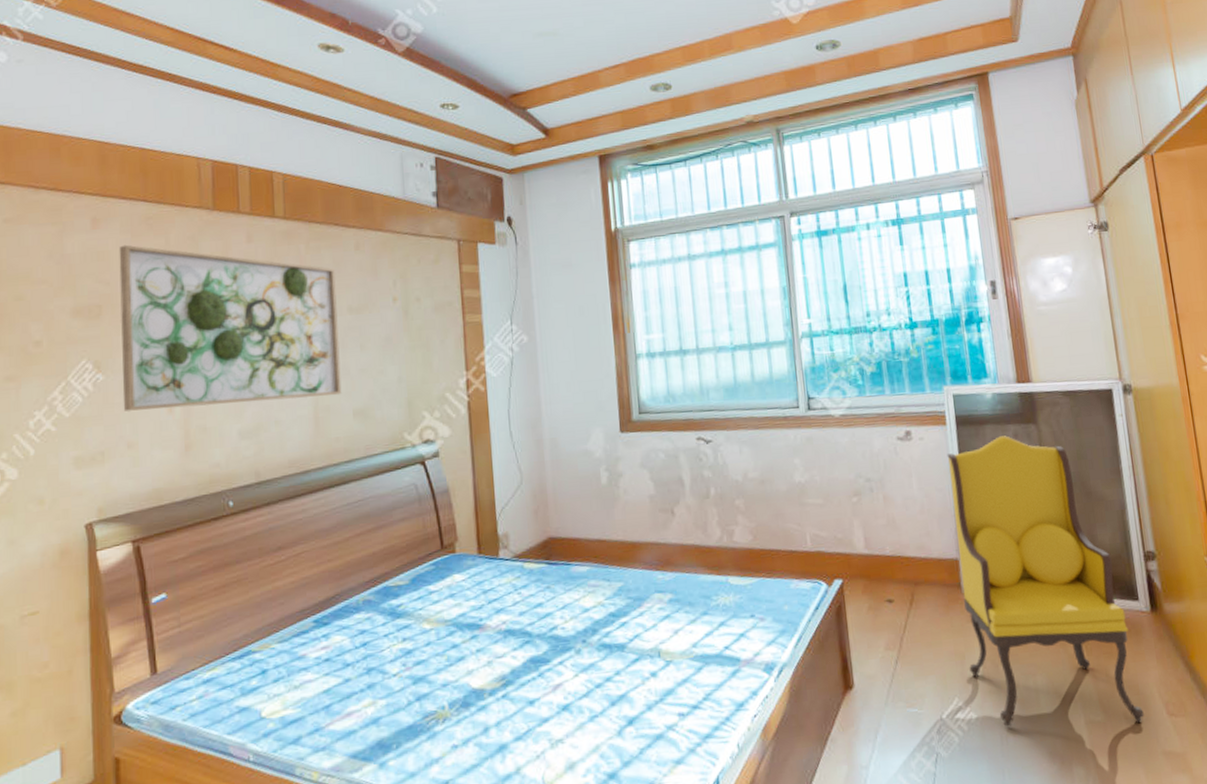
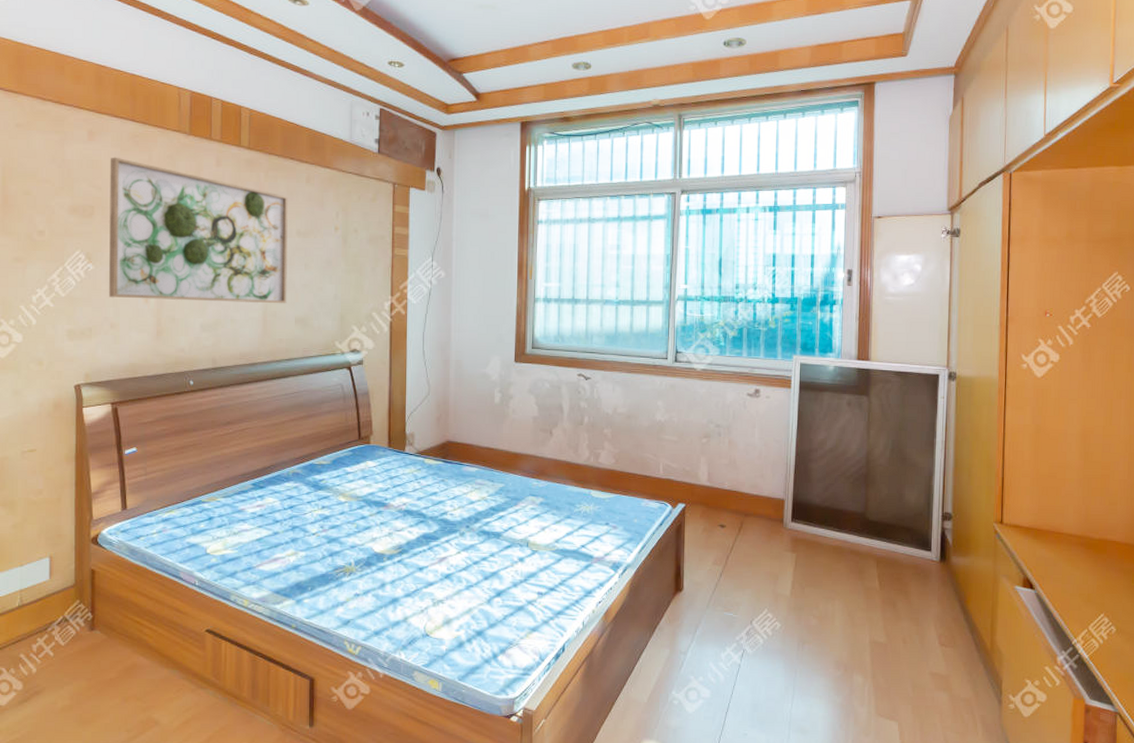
armchair: present [947,436,1144,727] -> none [780,403,920,648]

